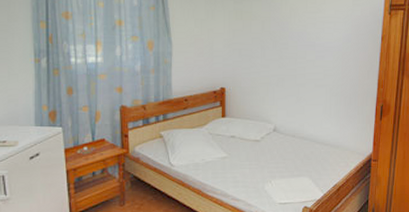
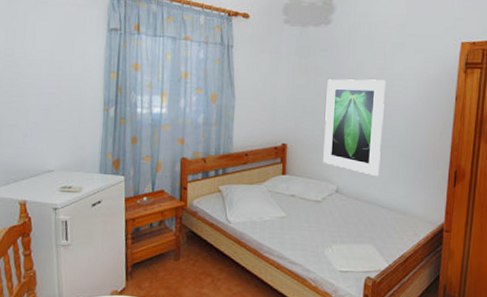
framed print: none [261,22,317,114] -> present [323,79,385,176]

